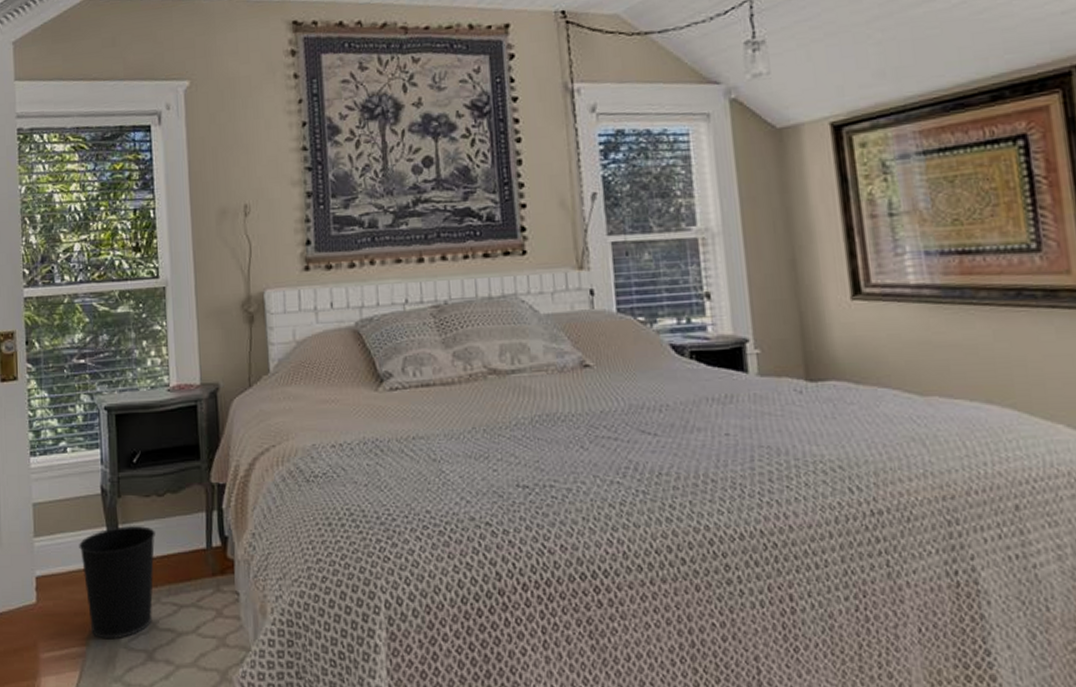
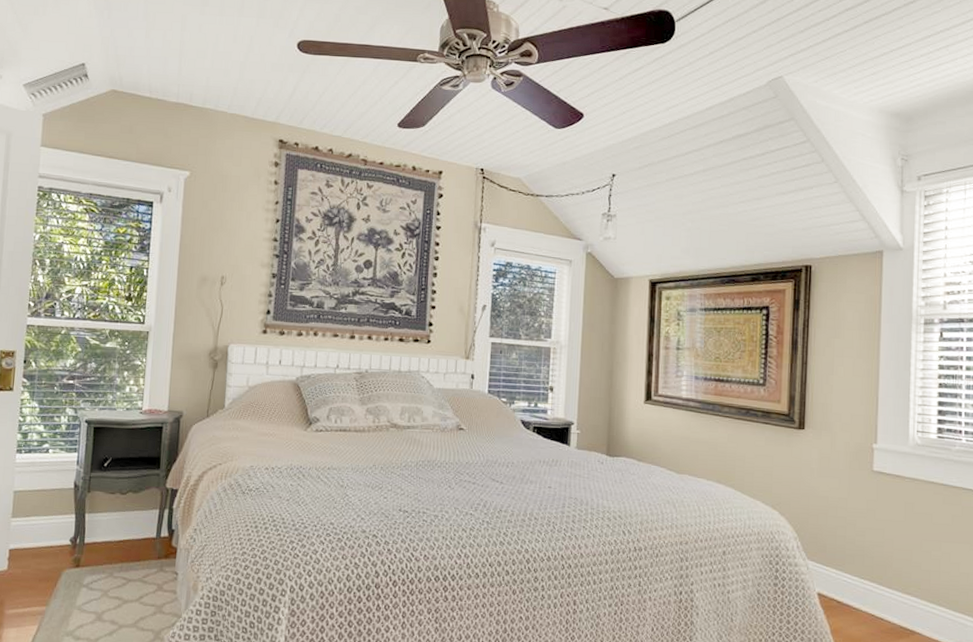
wastebasket: present [79,526,155,640] -> none [50,515,116,603]

